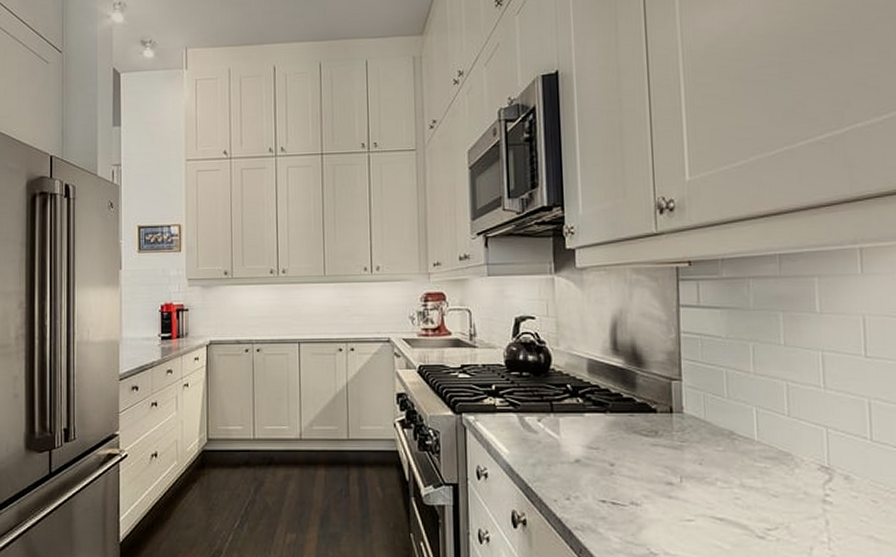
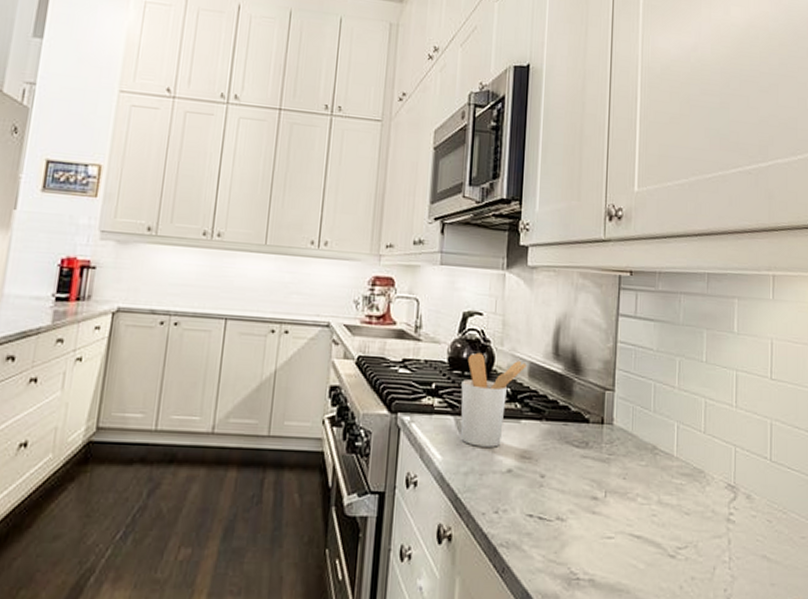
utensil holder: none [521,354,585,440] -> present [460,352,527,447]

